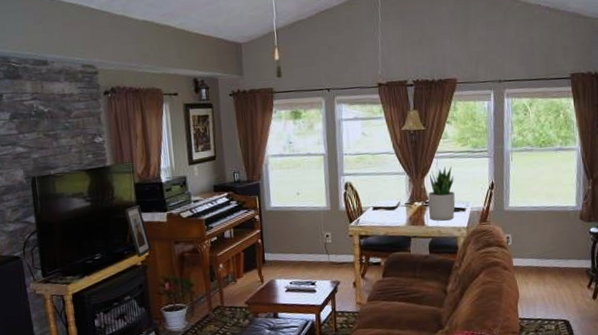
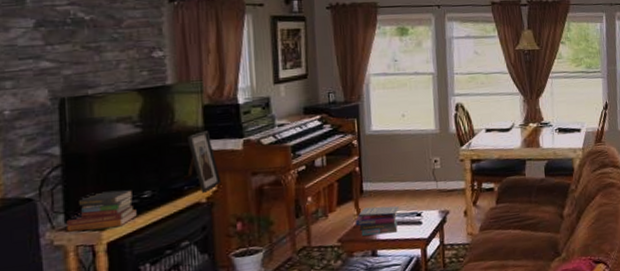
books: none [43,252,91,285] -> present [67,190,137,233]
books: none [259,275,297,300] -> present [356,206,400,236]
planter: present [428,166,456,221] -> none [543,87,571,143]

